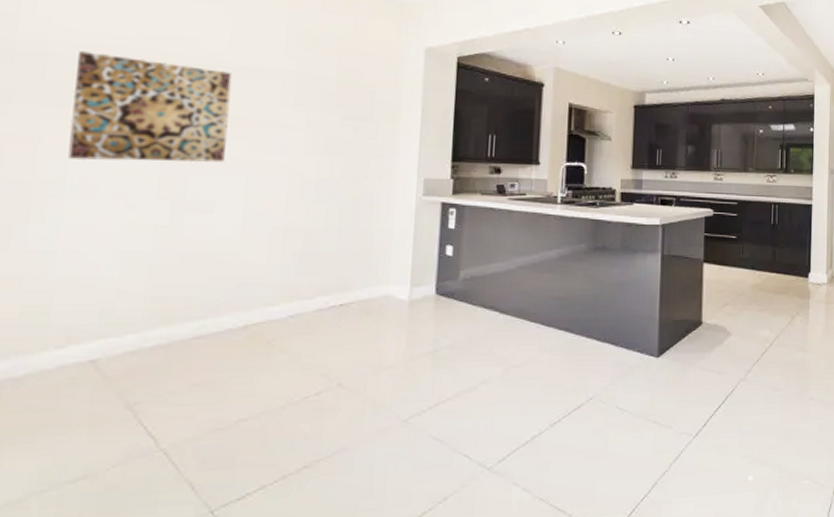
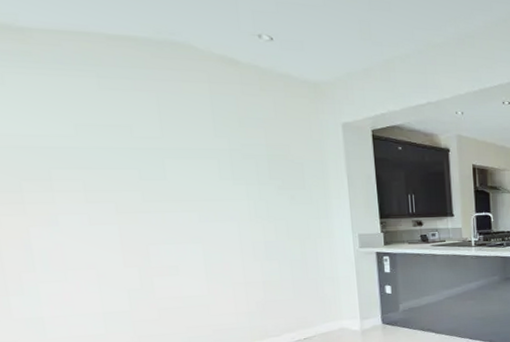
wall art: present [68,51,232,163] -> none [15,142,179,240]

